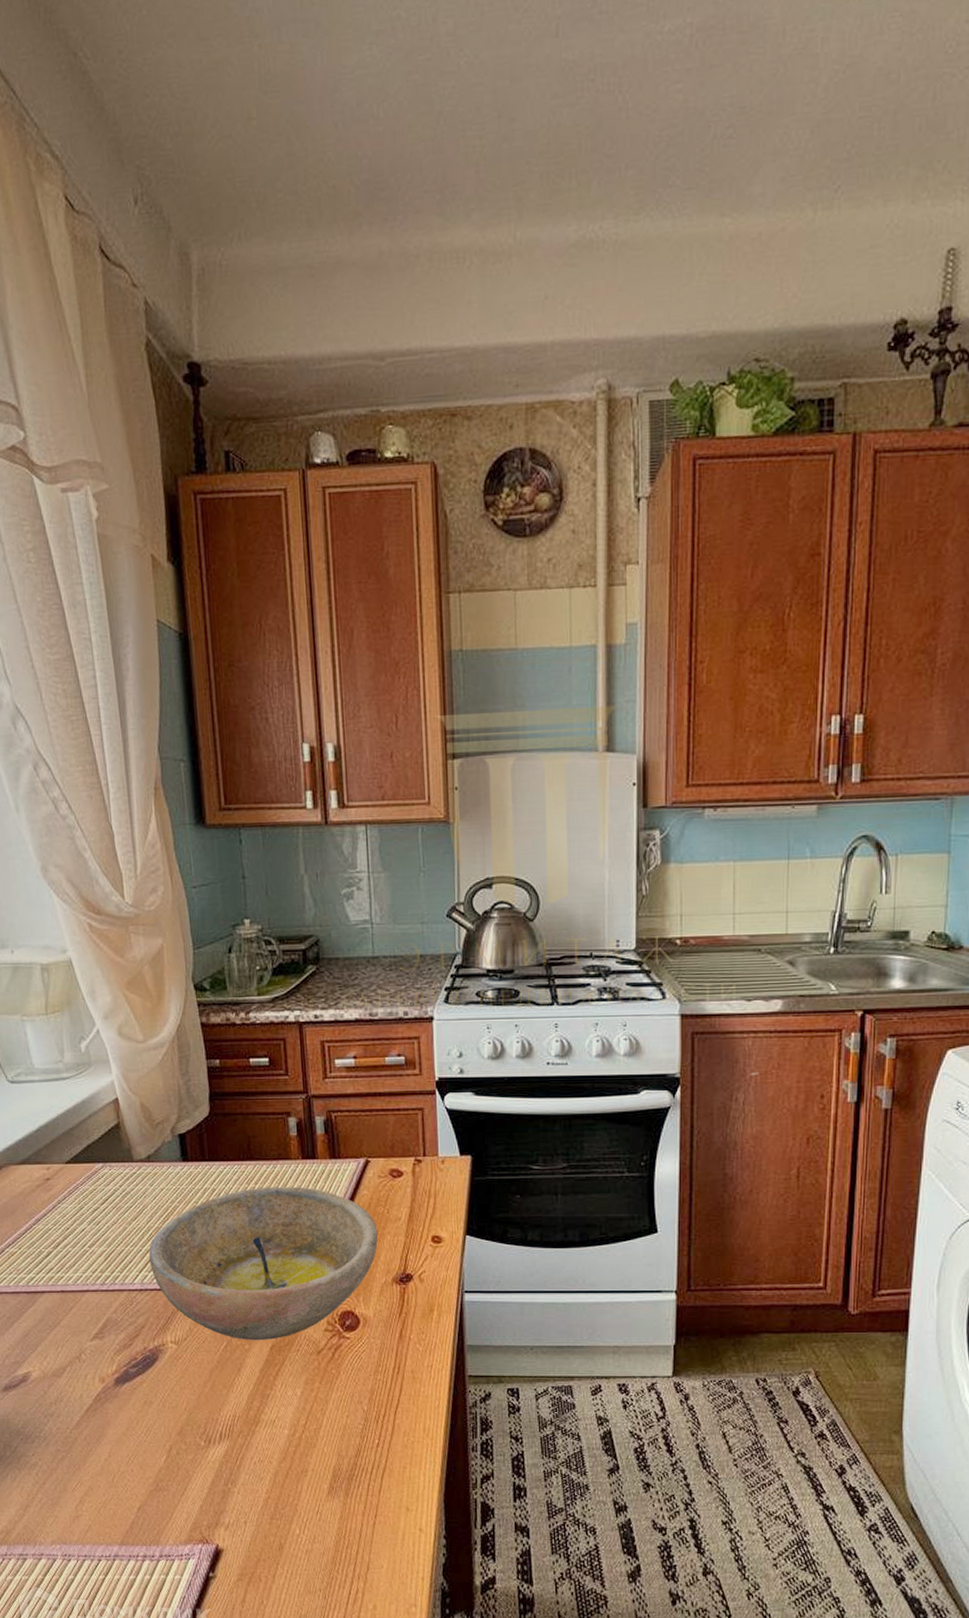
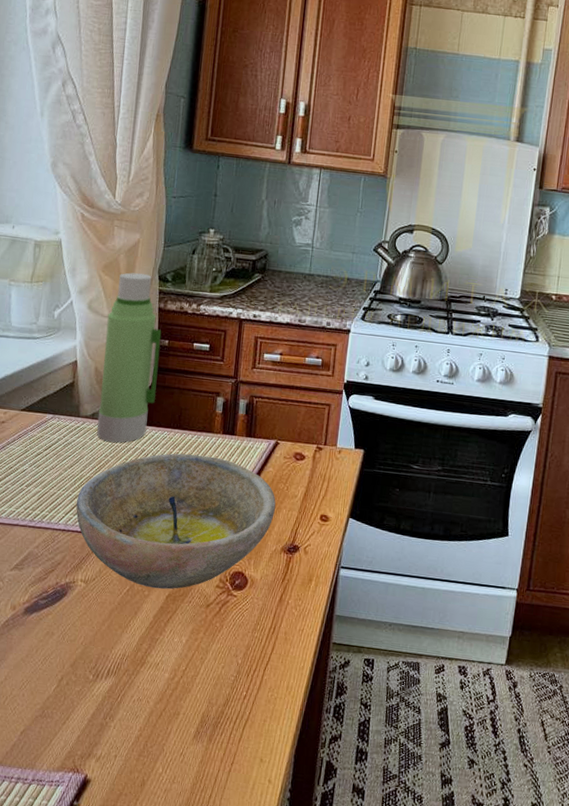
water bottle: none [143,985,217,1185] -> present [96,272,162,443]

